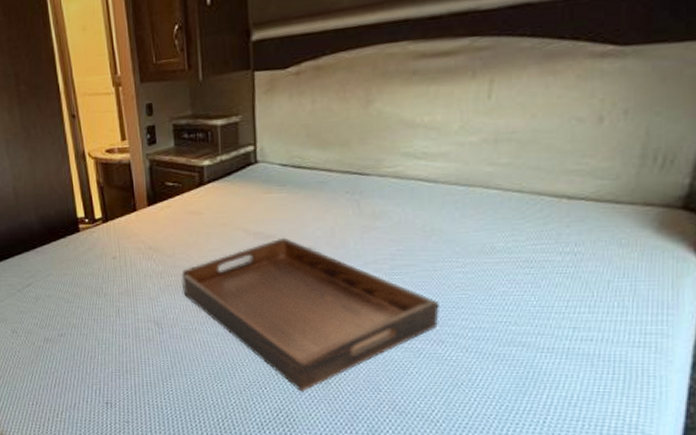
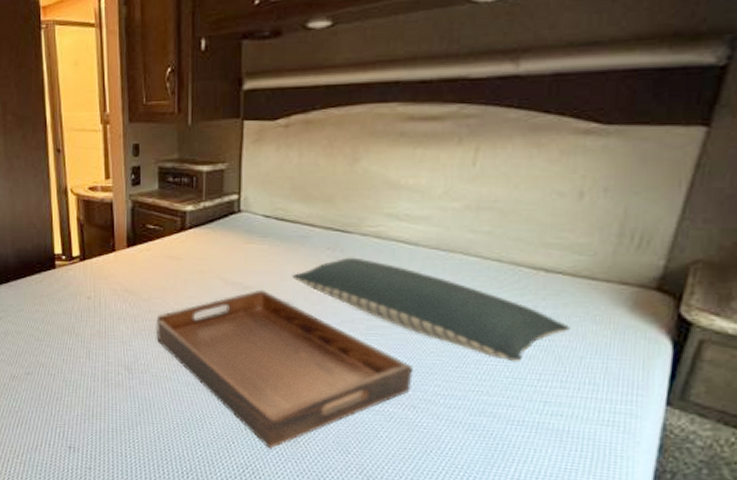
pillow: none [312,198,597,291] -> present [292,257,571,363]

